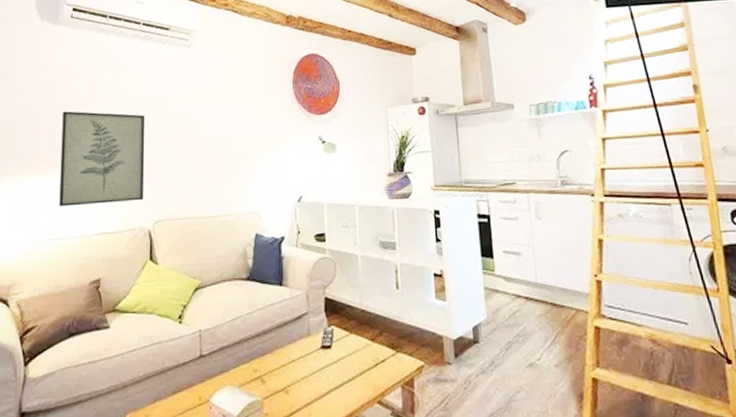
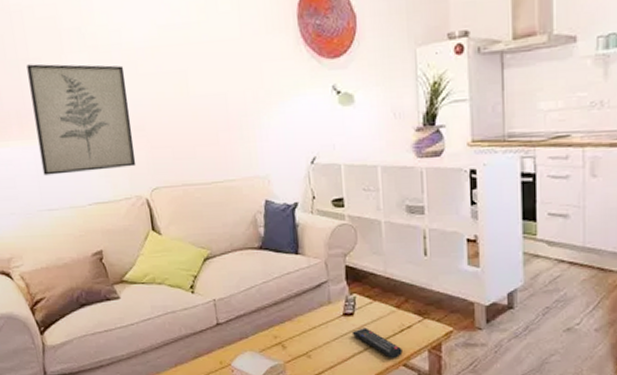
remote control: none [329,361,377,396] -> present [351,328,403,359]

